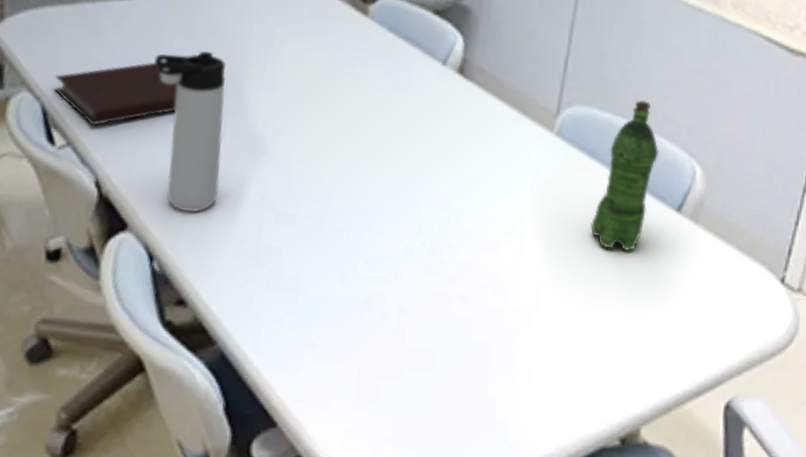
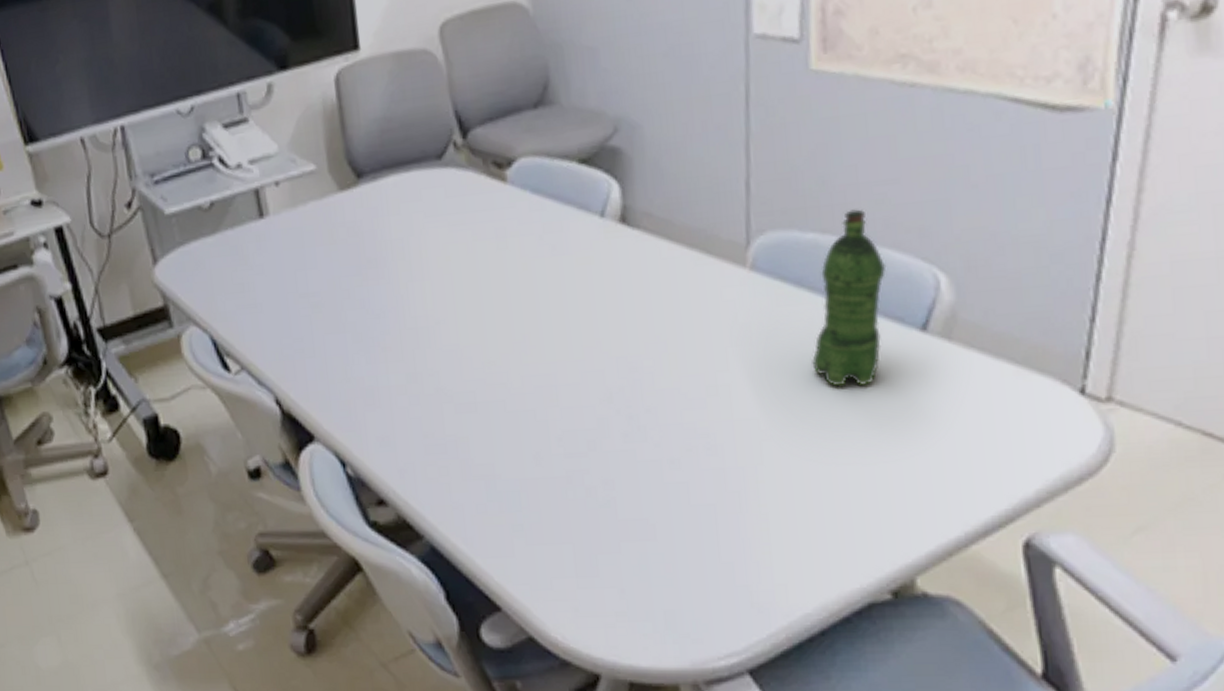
notebook: present [54,62,178,126] -> none [215,275,334,348]
thermos bottle: present [154,50,227,213] -> none [301,253,394,417]

